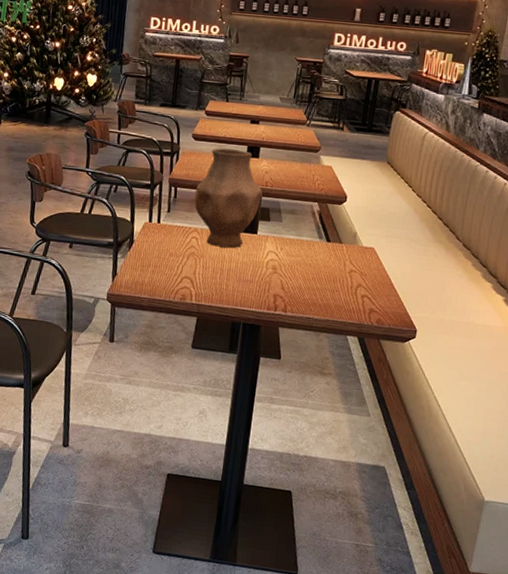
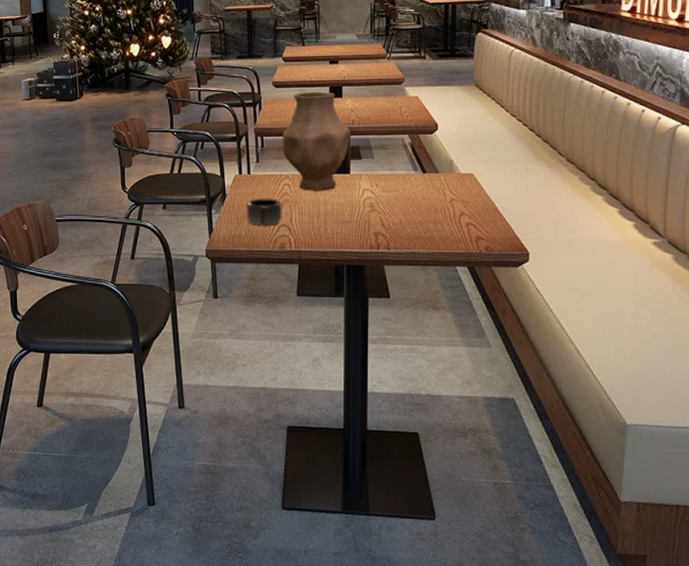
mug: none [151,248,188,276] -> present [246,198,282,225]

